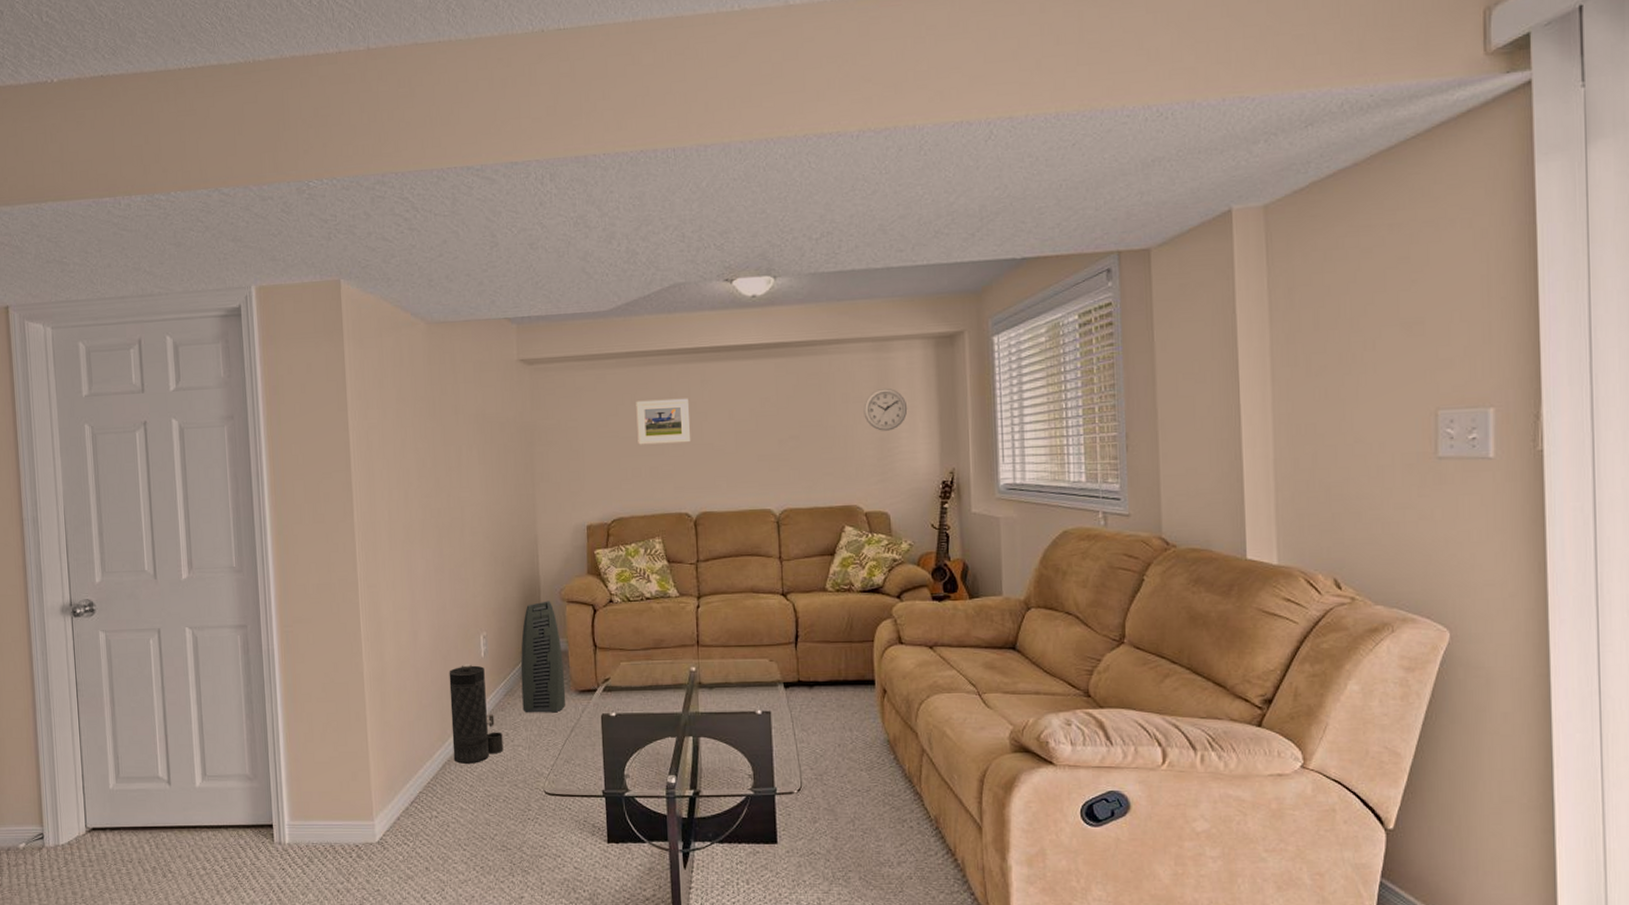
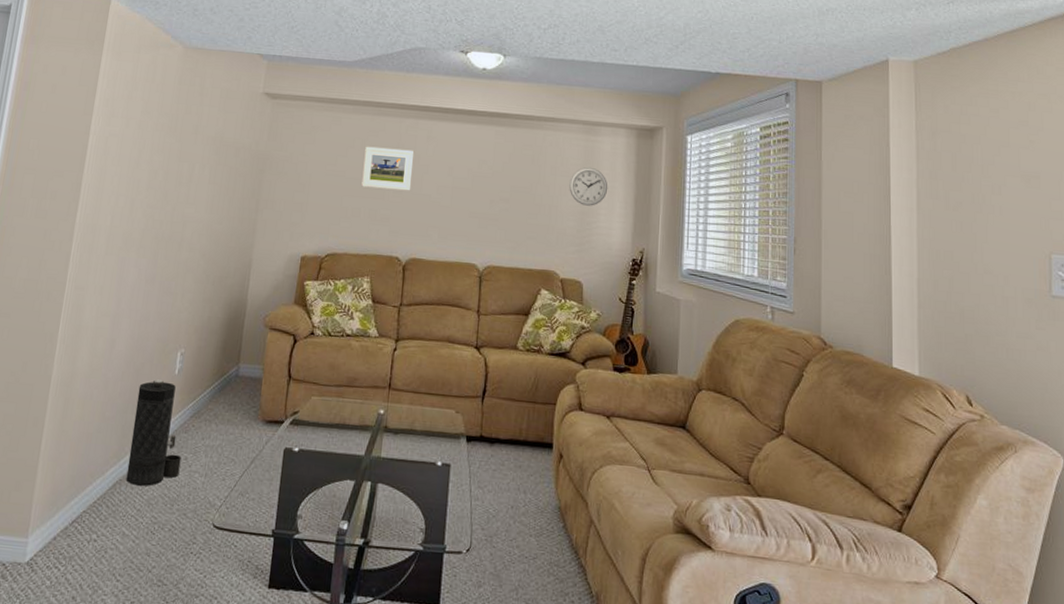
air purifier: present [520,600,566,713] -> none [206,325,257,441]

